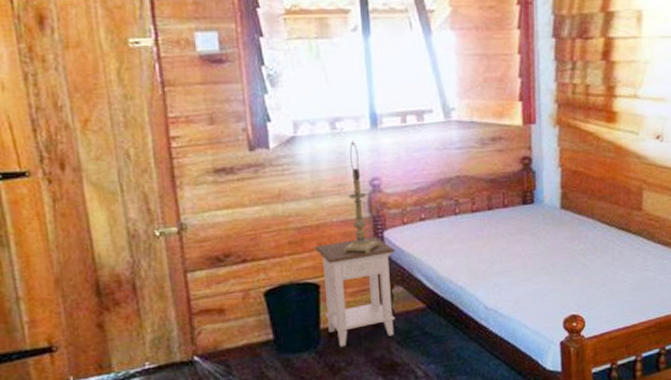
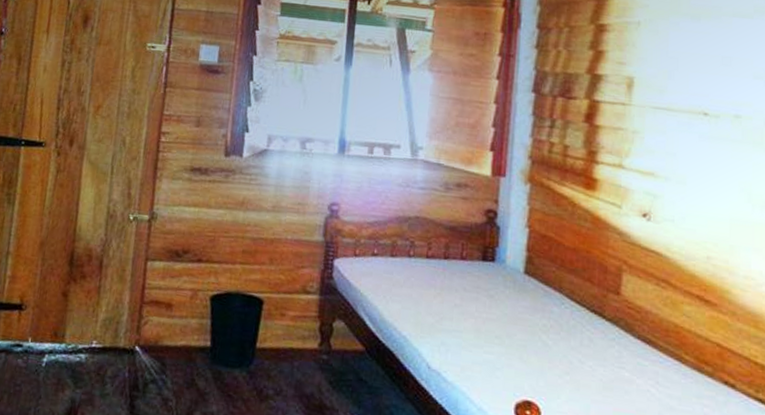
nightstand: present [314,237,396,347] -> none [263,260,343,374]
table lamp: present [342,140,382,254] -> none [290,162,330,280]

